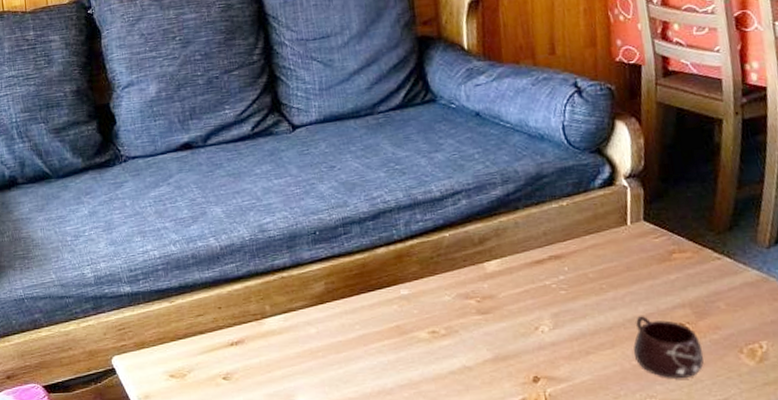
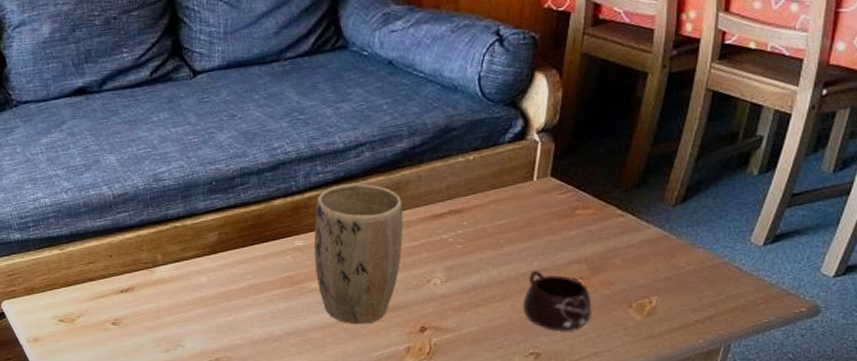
plant pot: none [418,231,507,375] -> present [313,183,404,324]

